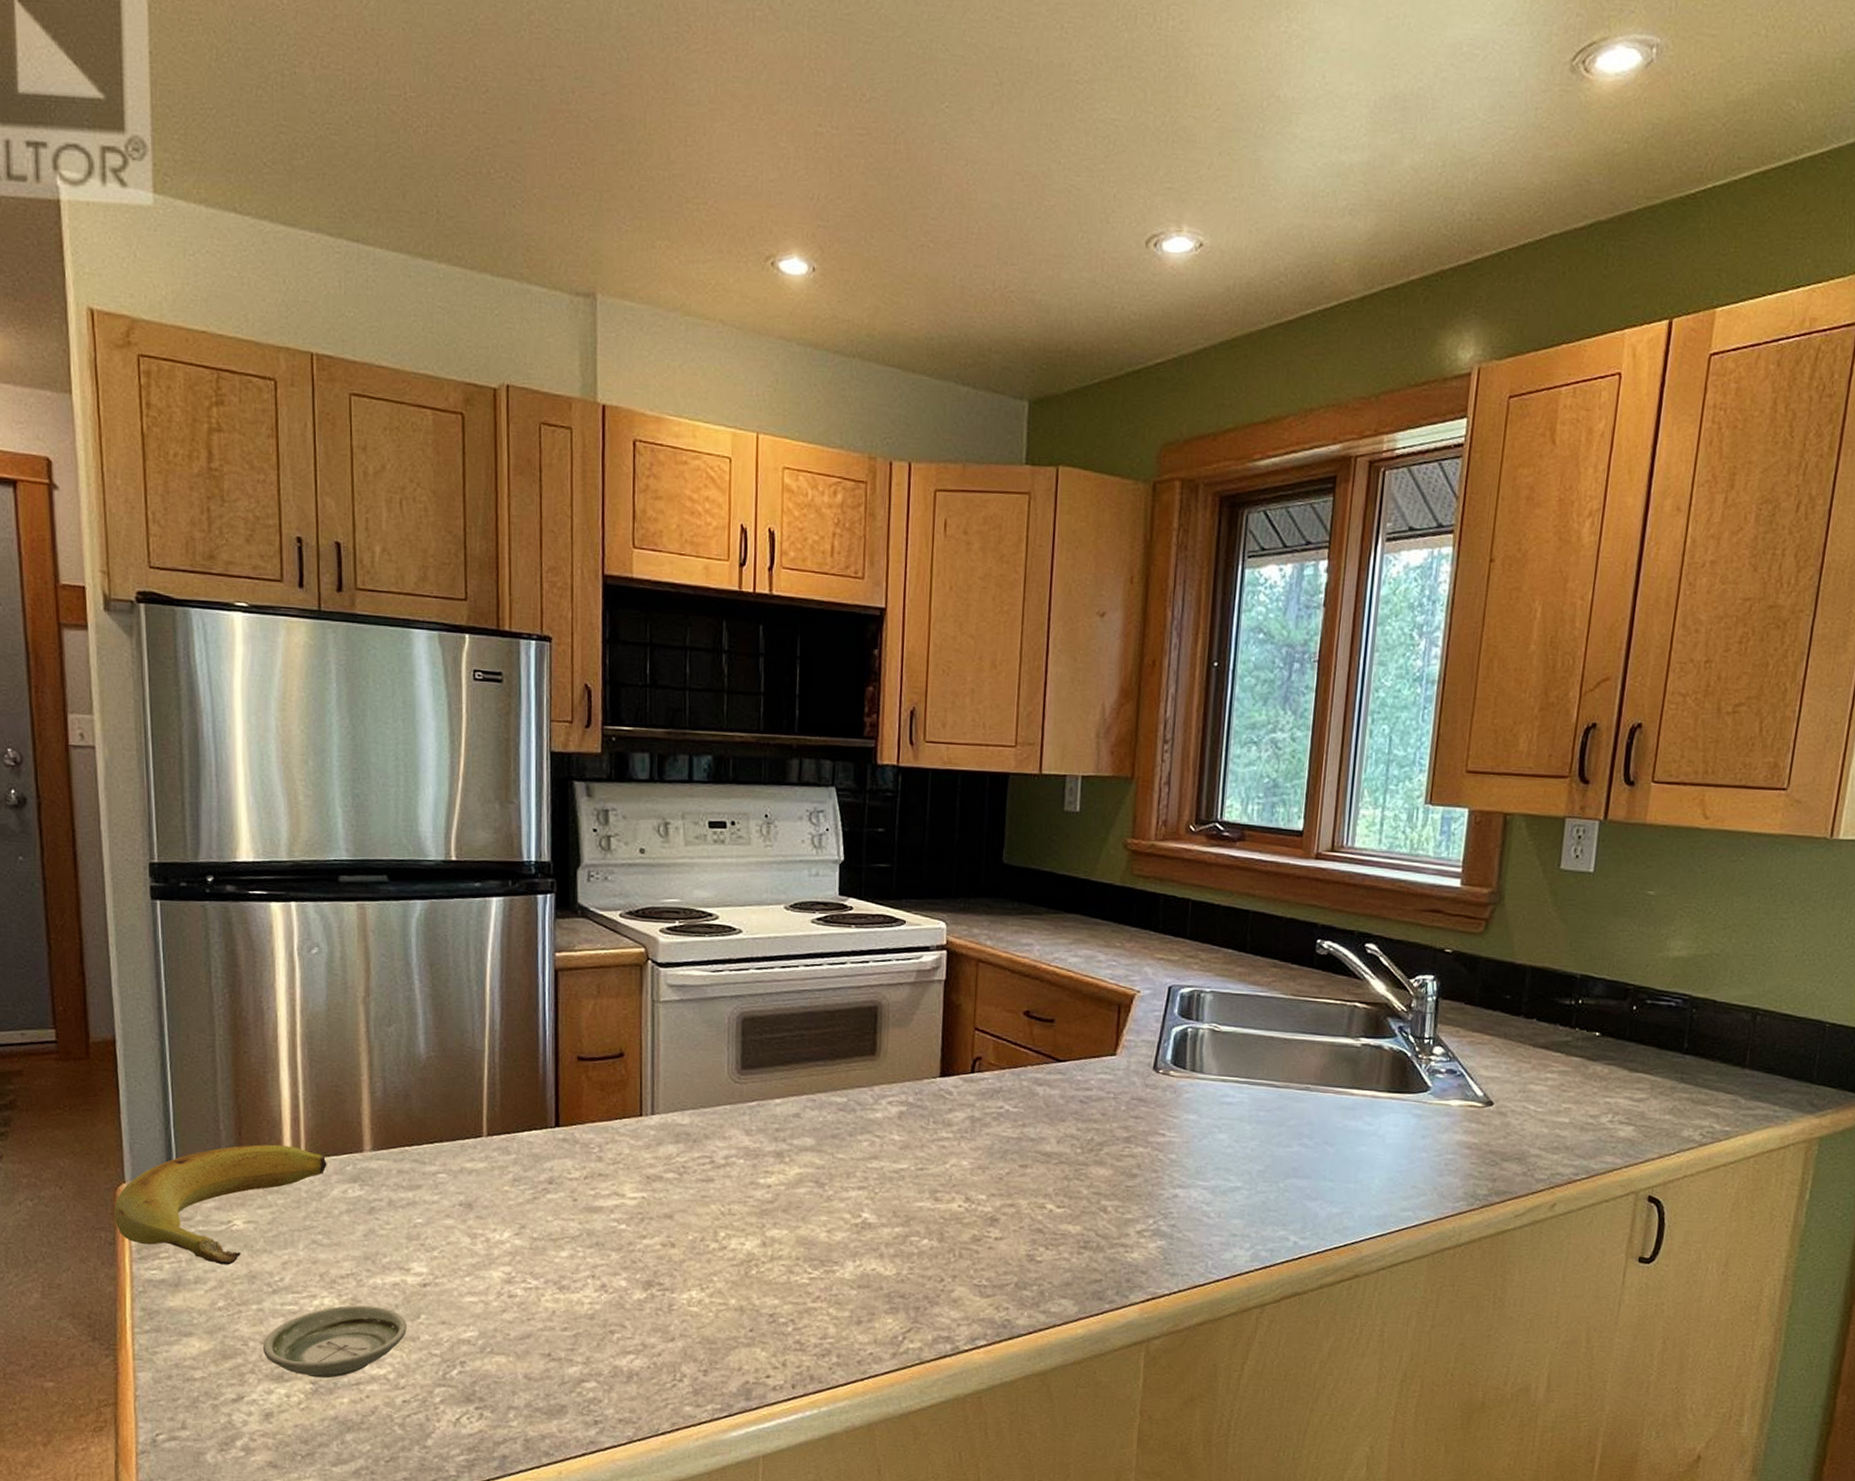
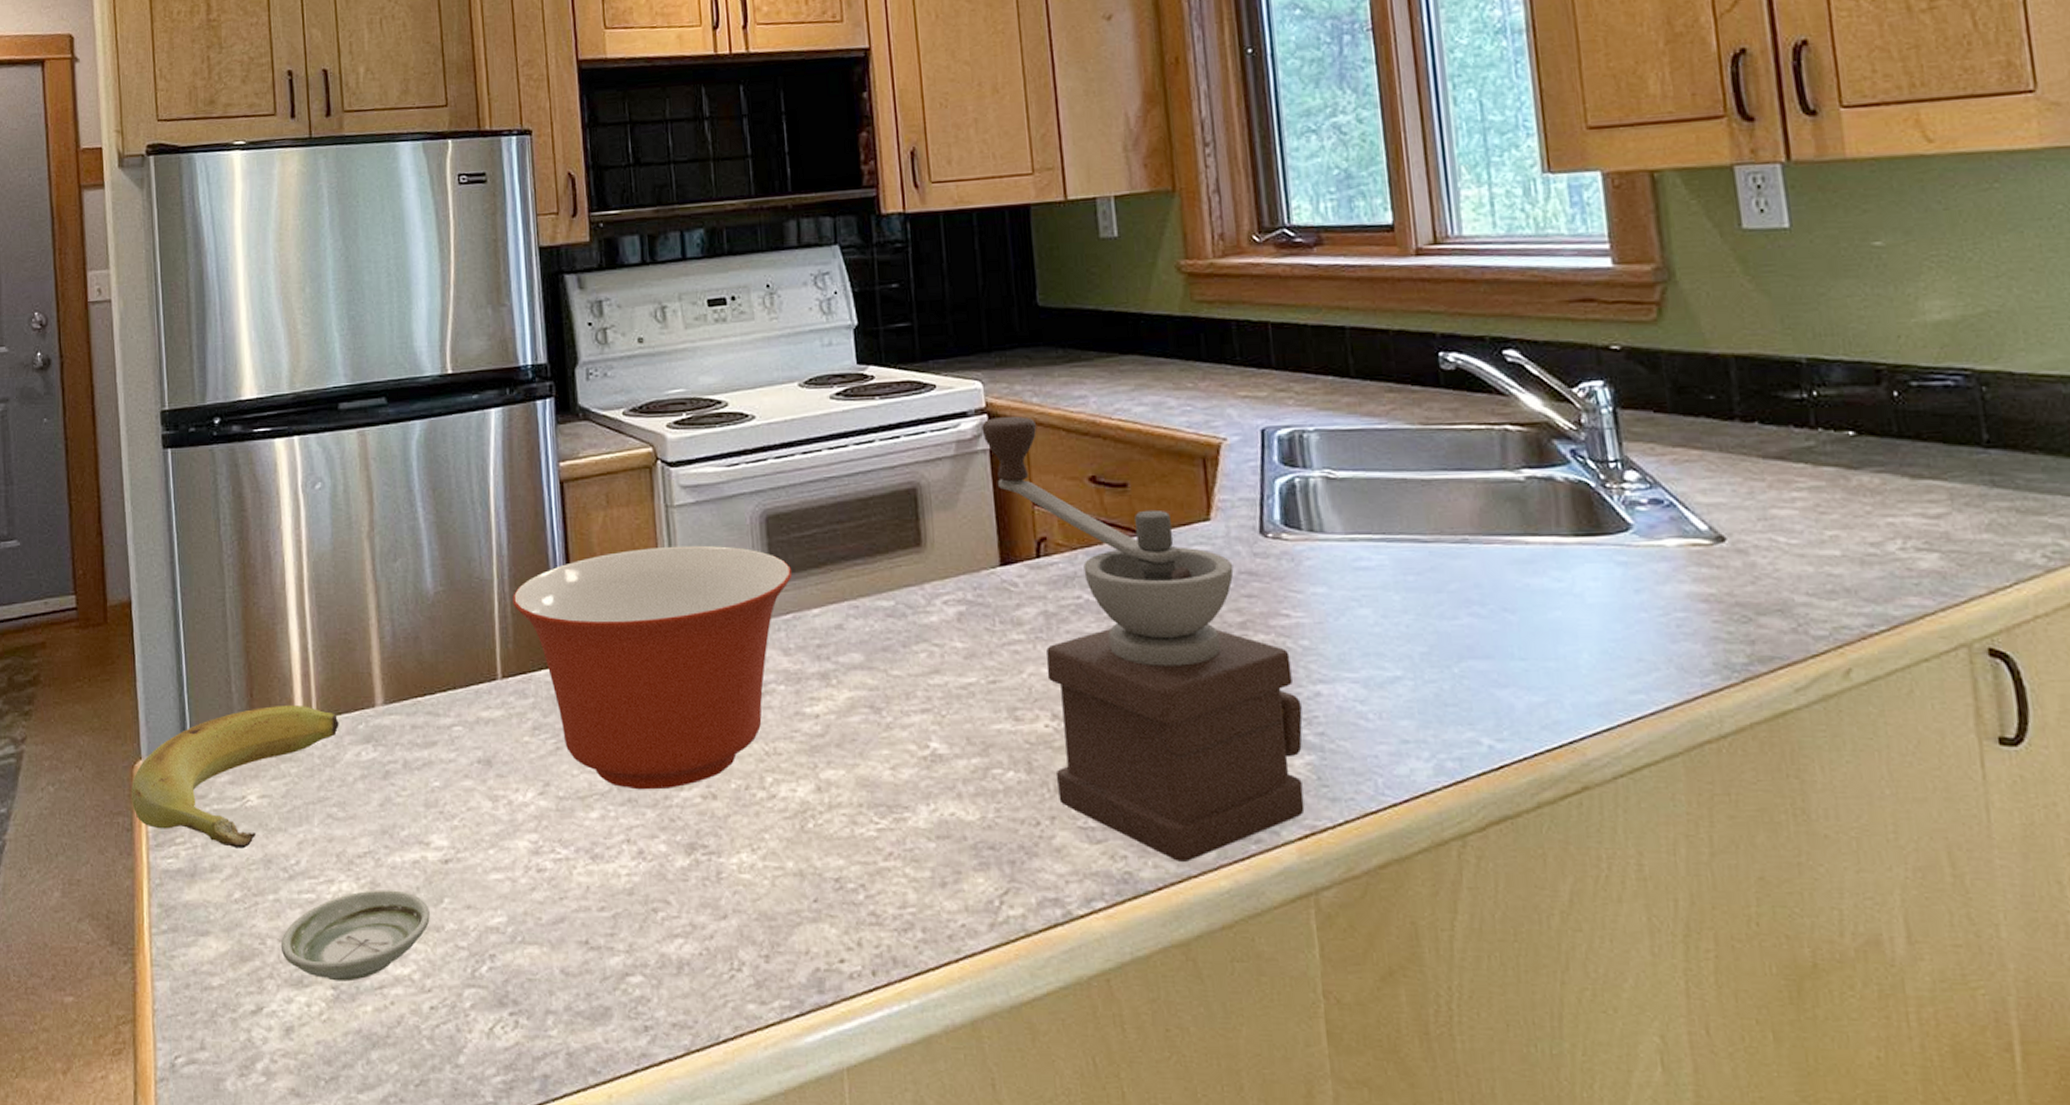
mixing bowl: none [502,1035,760,1237] -> present [513,545,791,790]
coffee grinder: none [940,953,1162,1314] -> present [982,416,1305,862]

